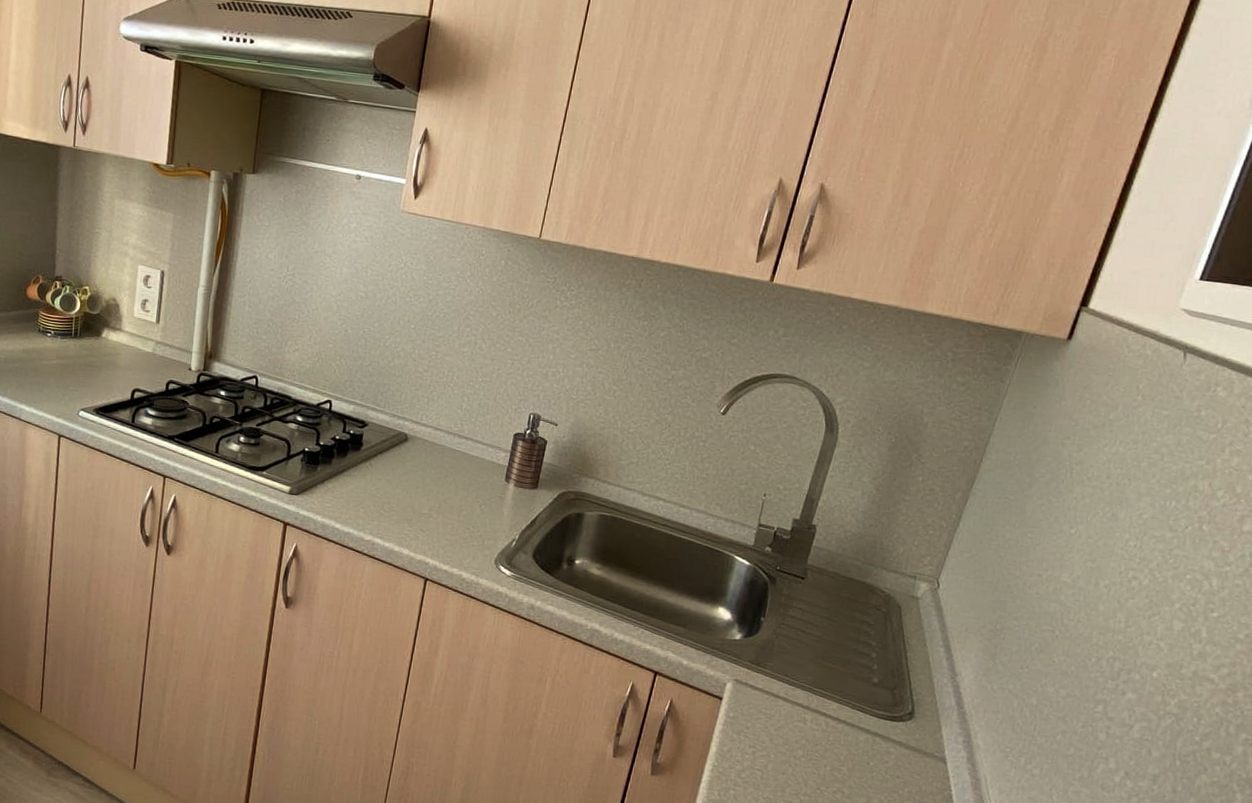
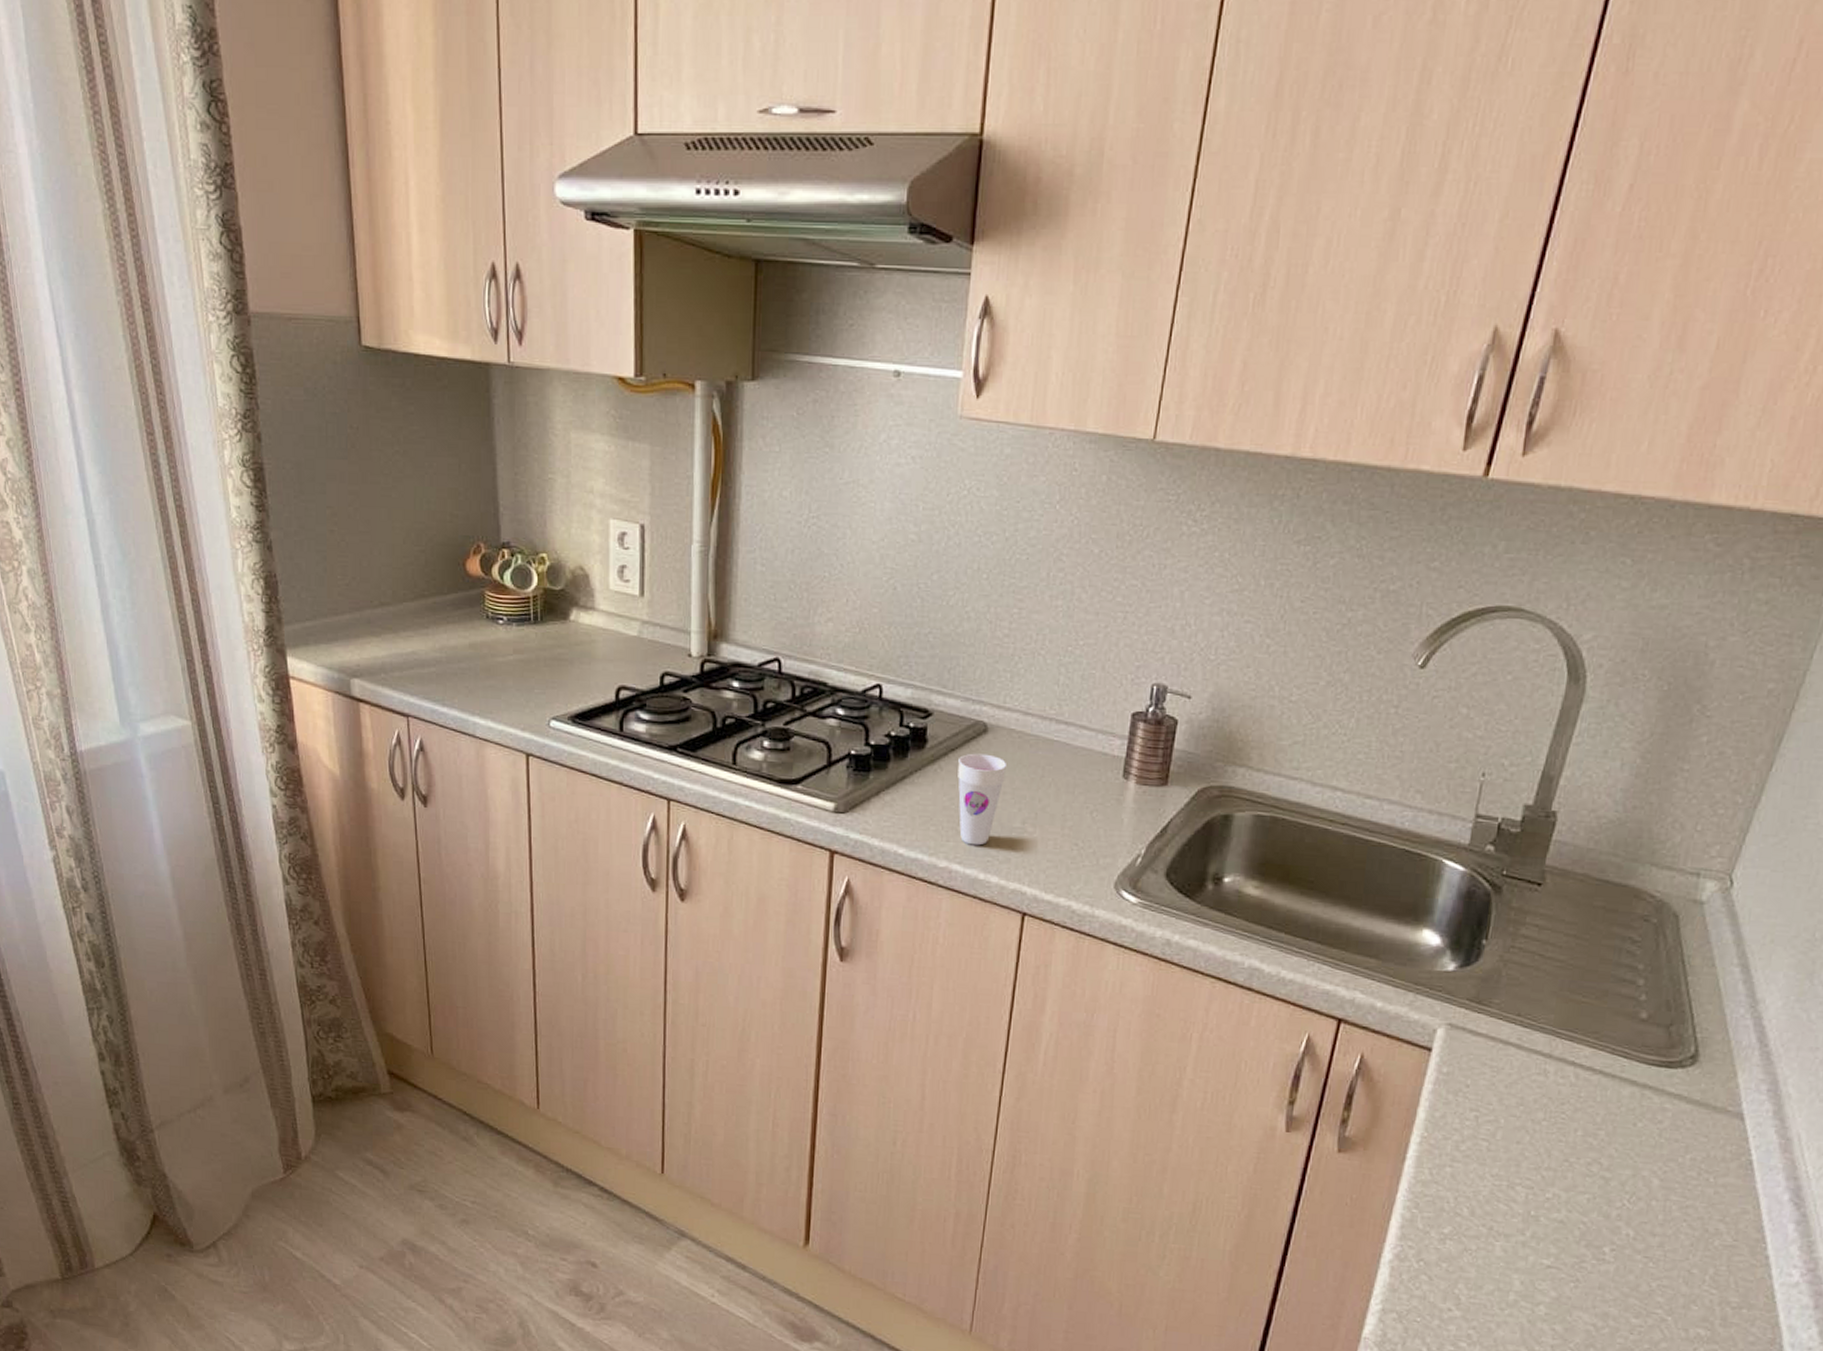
cup: none [382,456,421,525] -> present [958,753,1008,846]

